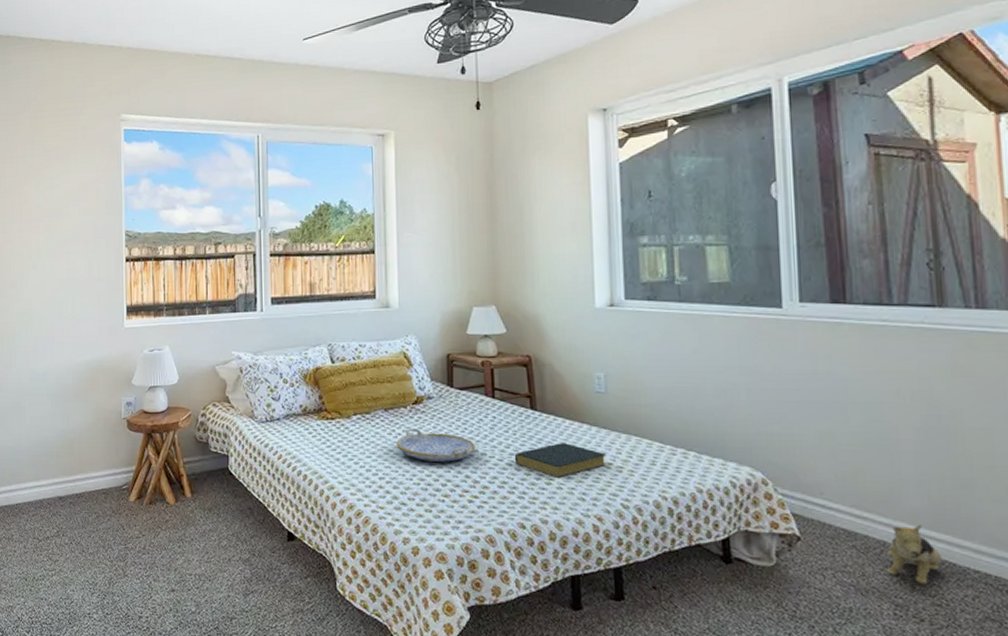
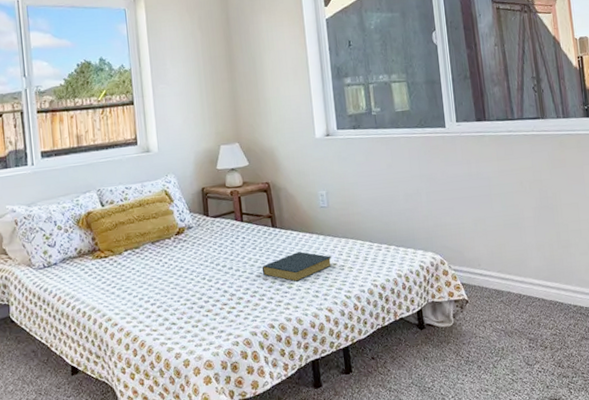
serving tray: present [396,427,475,462] -> none [164,255,230,284]
plush toy: present [886,524,942,585] -> none [522,278,555,322]

